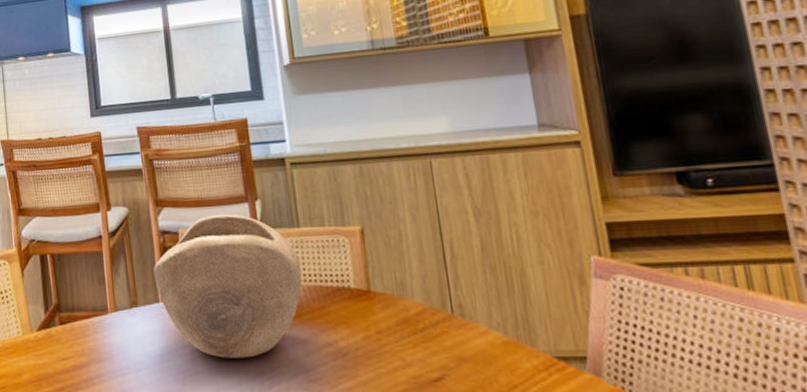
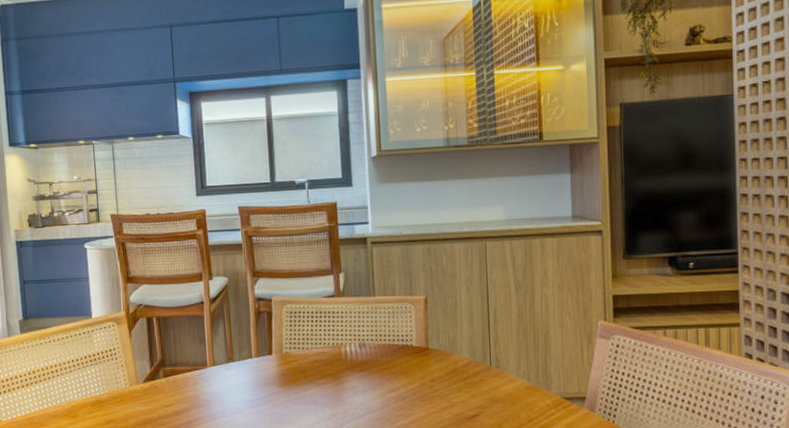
decorative bowl: present [153,213,302,358] -> none [249,284,374,403]

